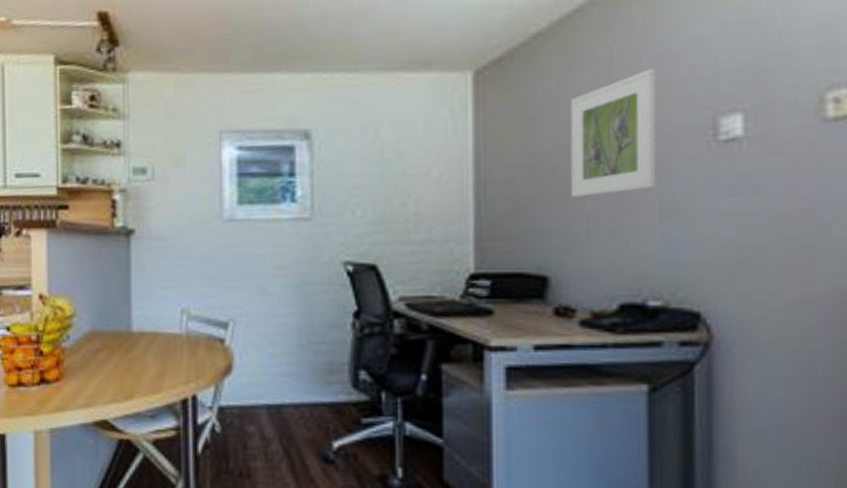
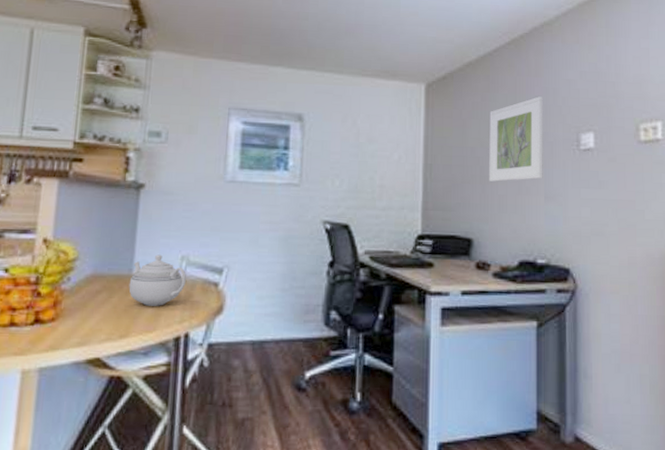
teapot: none [129,308,188,365] -> present [128,254,186,306]

